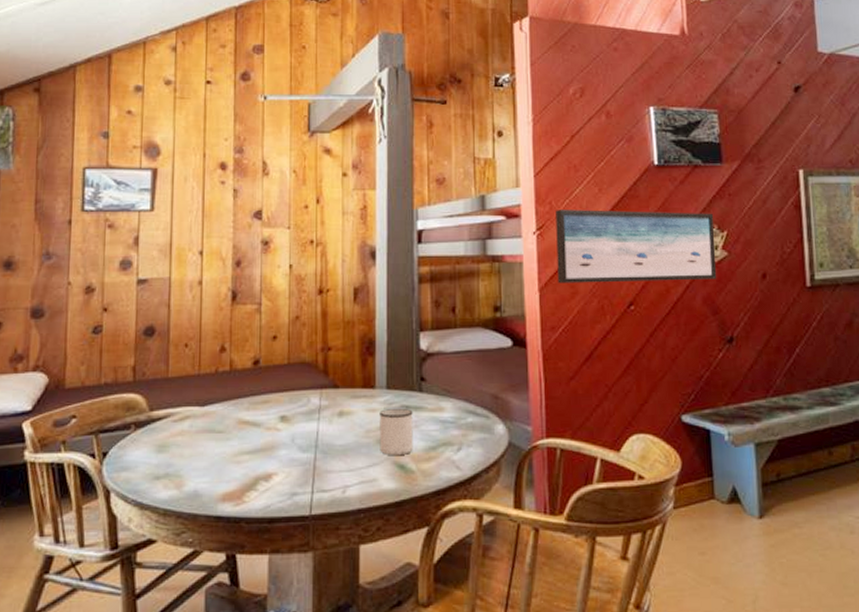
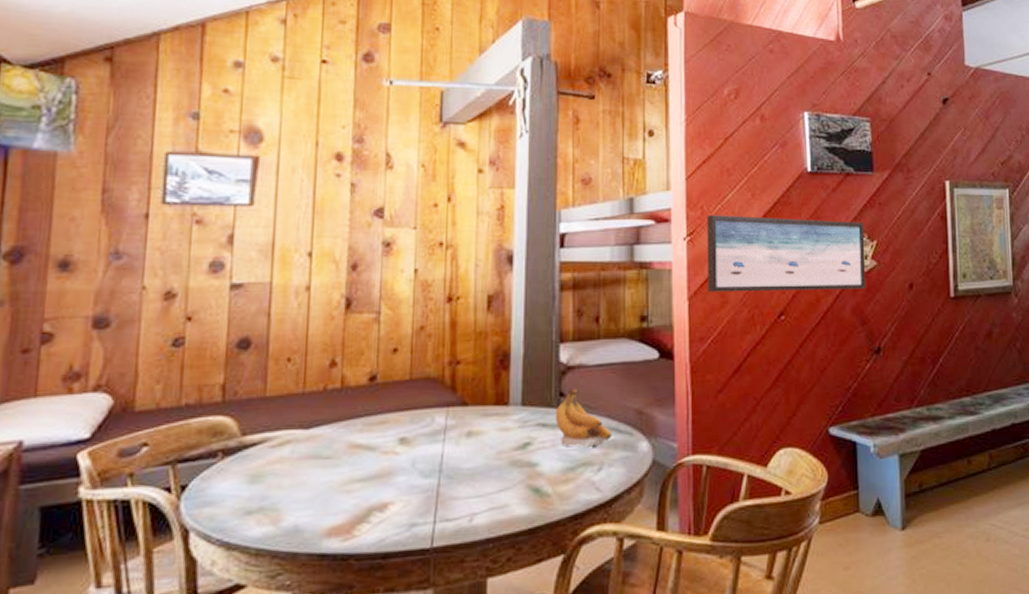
mug: present [379,407,413,455] -> none [512,426,550,478]
banana: none [417,373,470,428] -> present [555,388,612,447]

